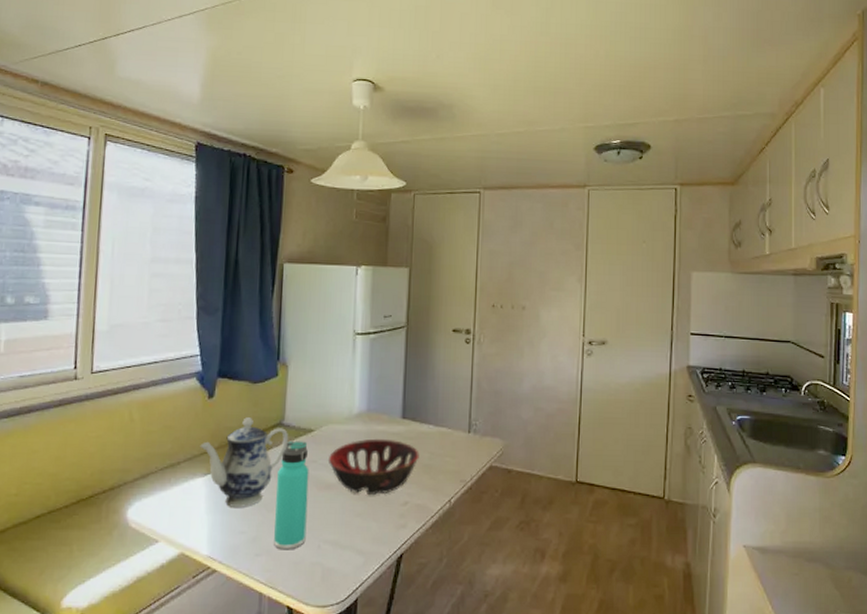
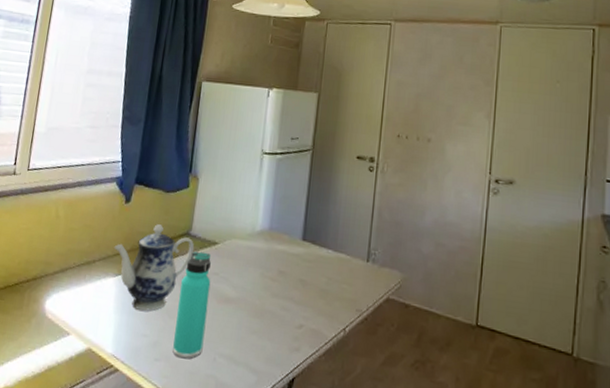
decorative bowl: present [329,438,419,495] -> none [229,257,317,314]

